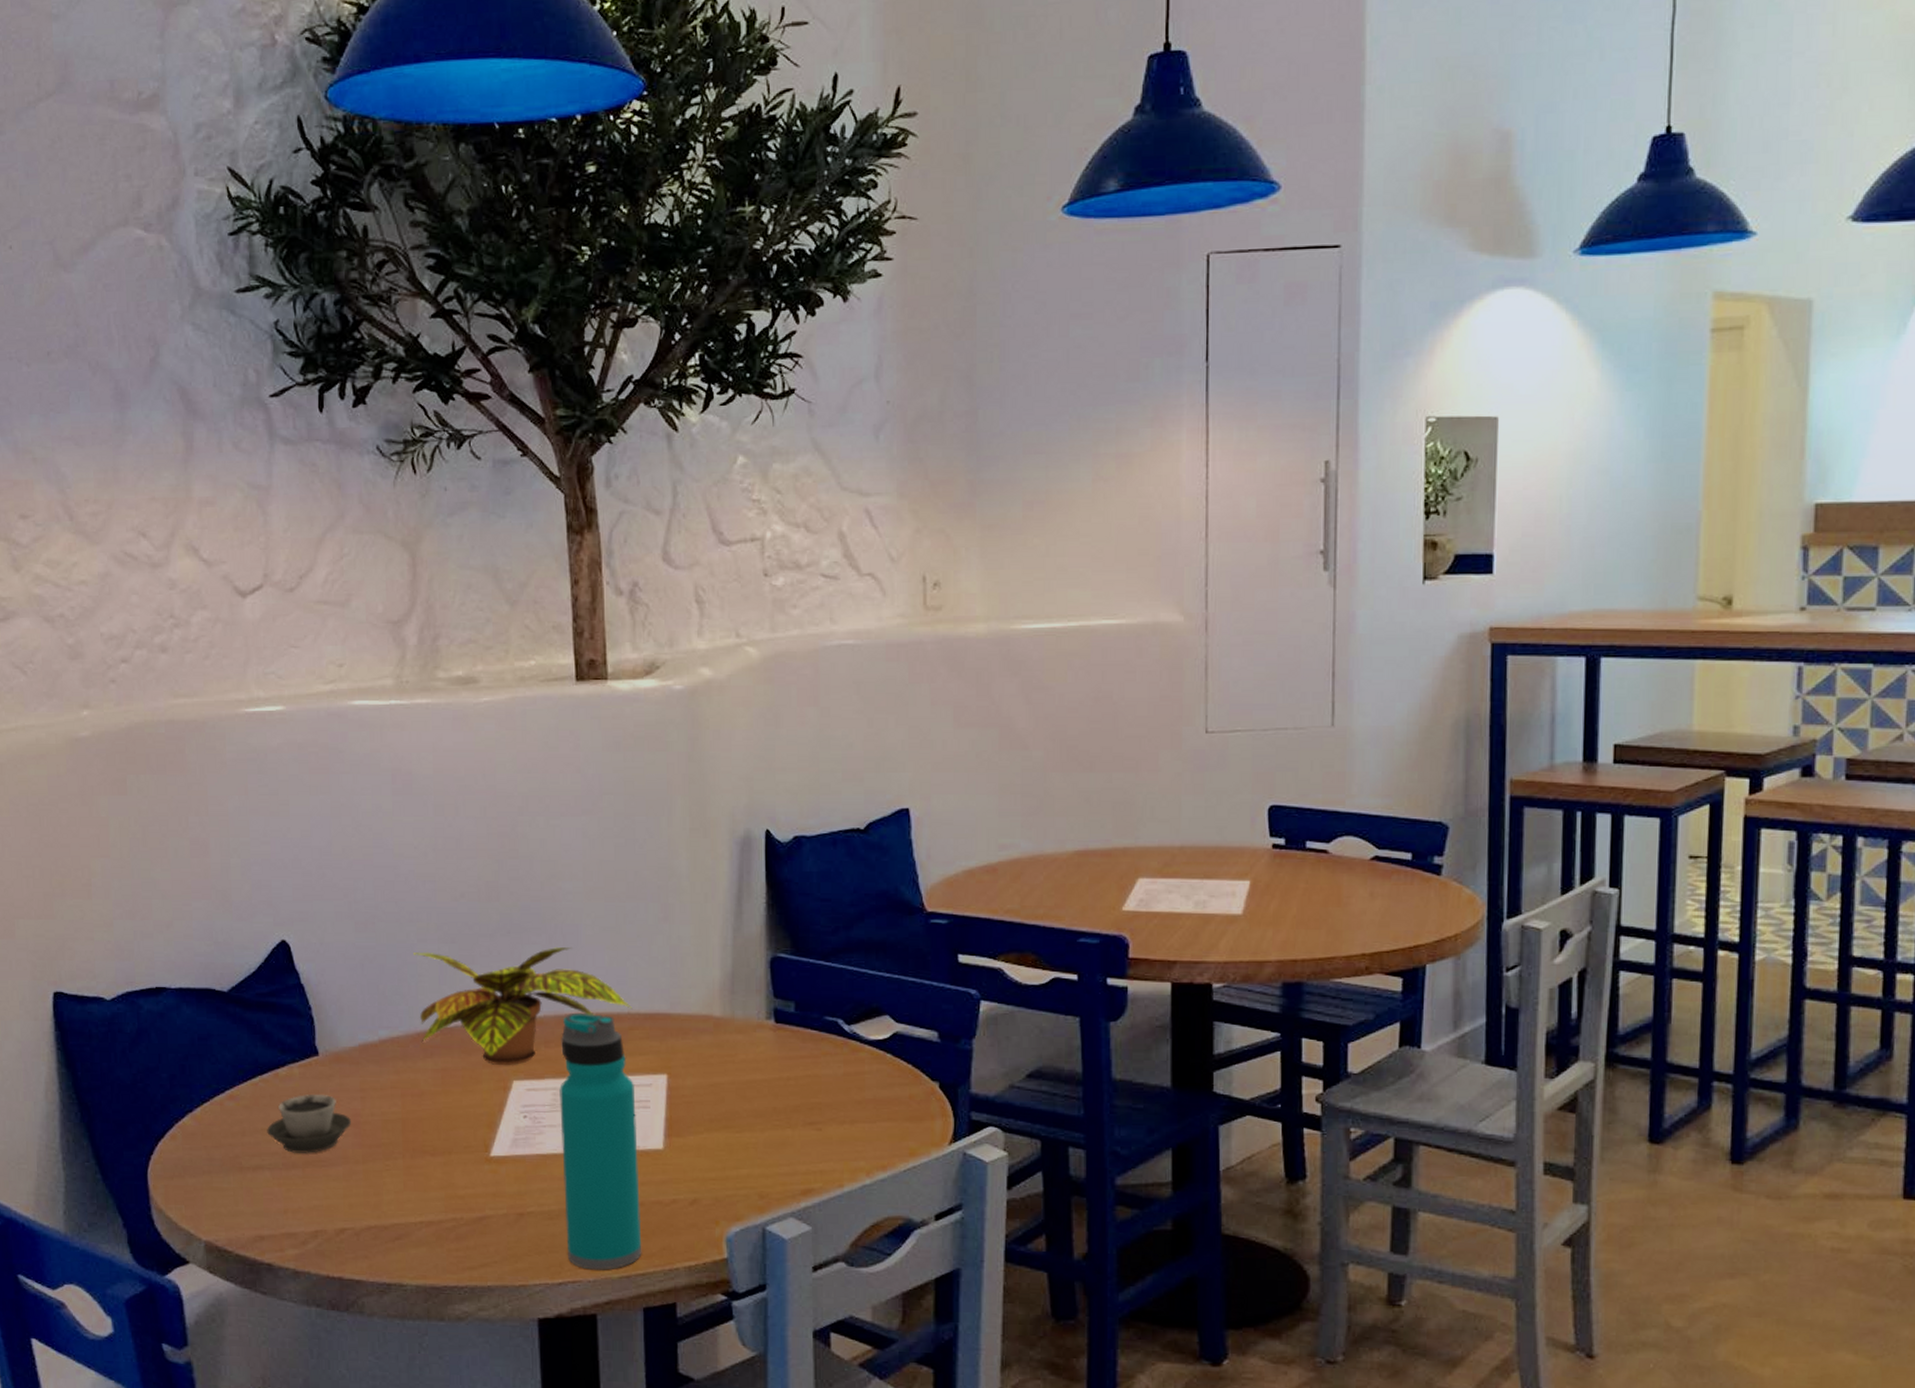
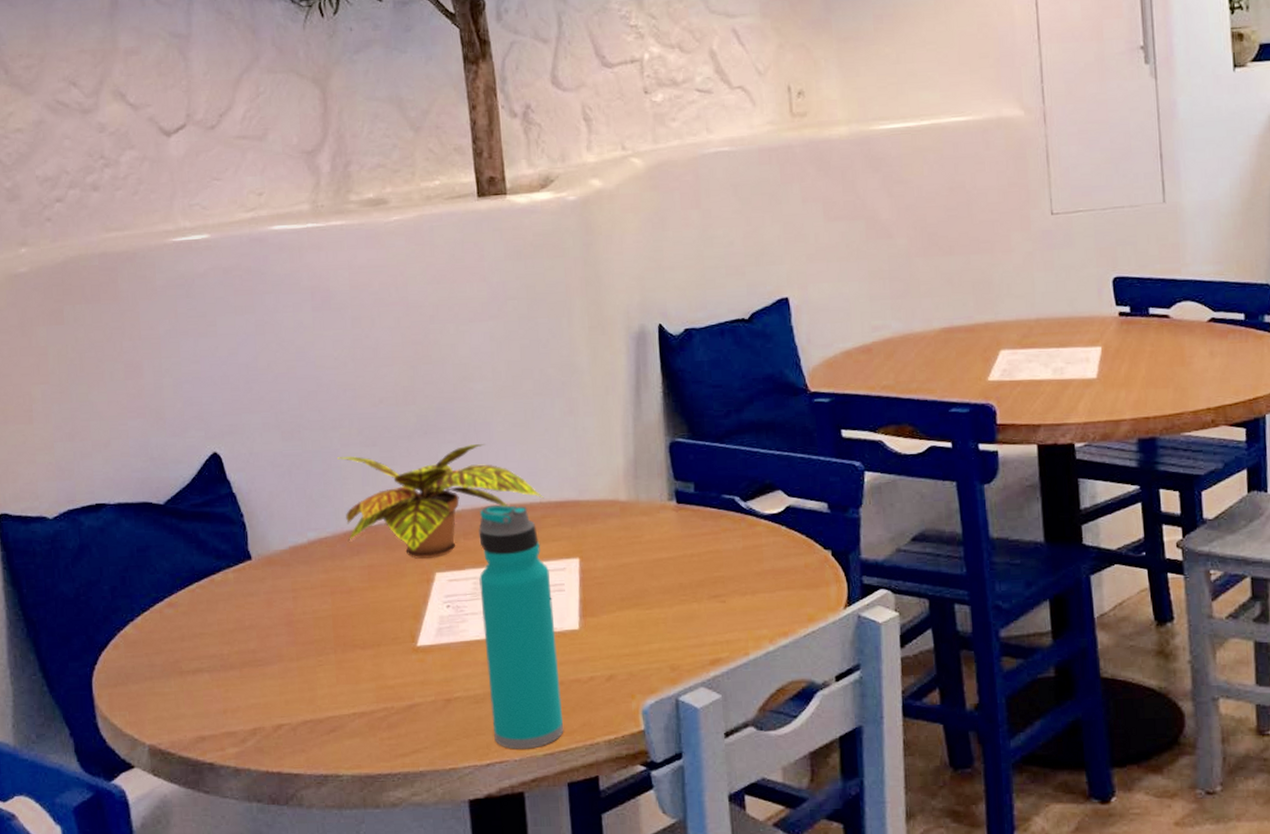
cup: present [267,1095,351,1153] -> none [205,597,284,655]

